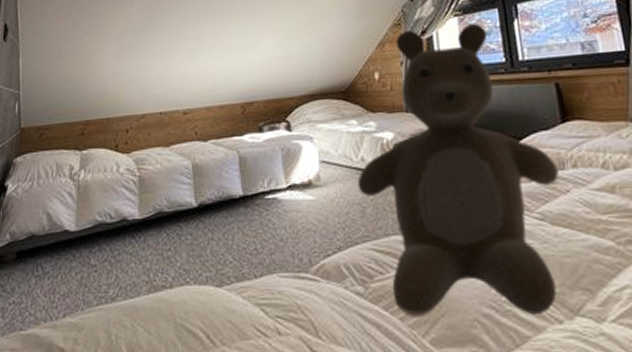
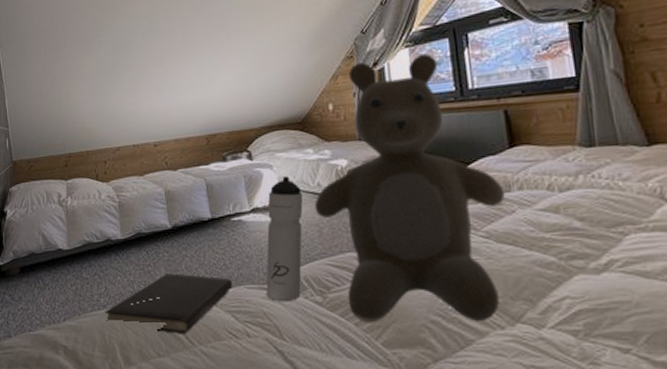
hardcover book: none [113,259,264,331] -> present [105,273,233,333]
water bottle: none [301,149,346,293] -> present [266,176,303,302]

